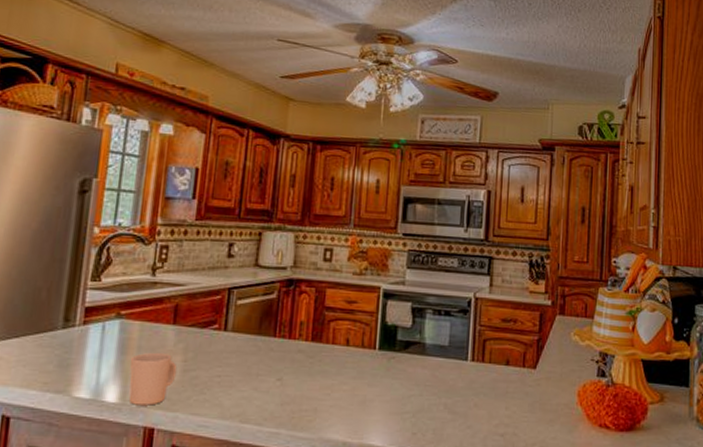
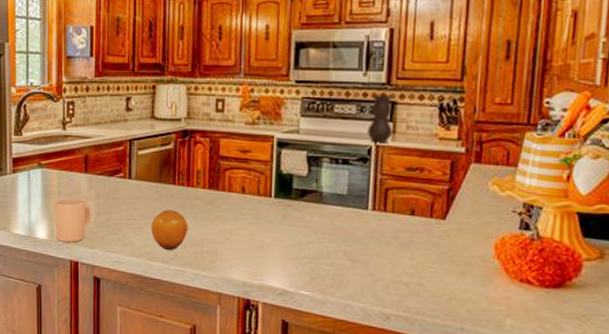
fruit: none [245,364,288,410] -> present [151,209,189,250]
vase: none [467,249,490,296] -> present [367,94,393,144]

